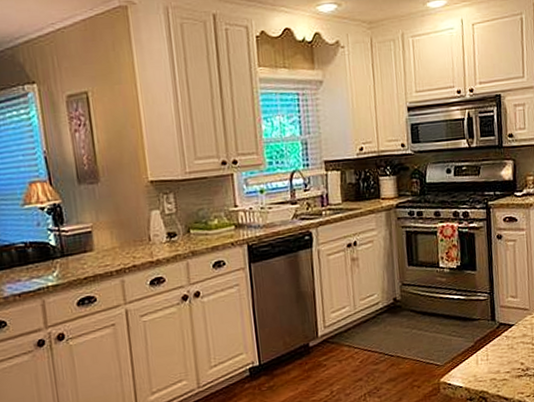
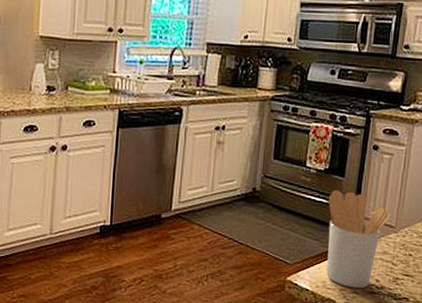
utensil holder: none [465,284,523,376] -> present [326,190,390,289]

